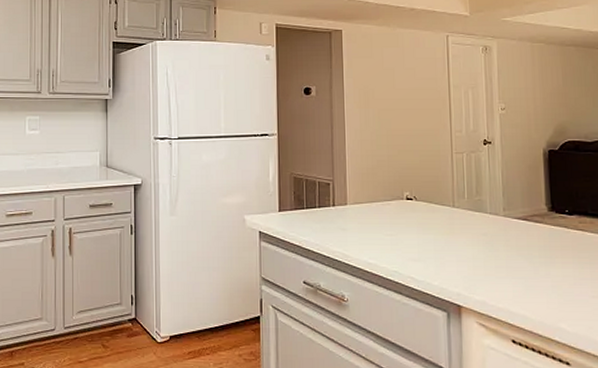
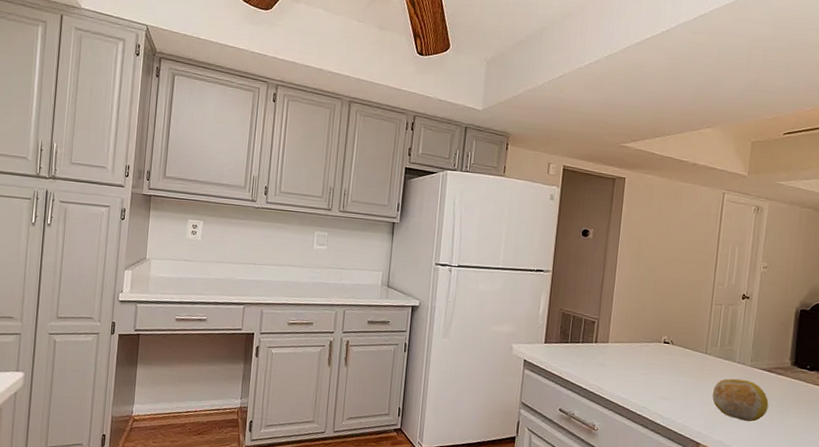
fruit: none [466,231,531,277] -> present [712,378,769,422]

